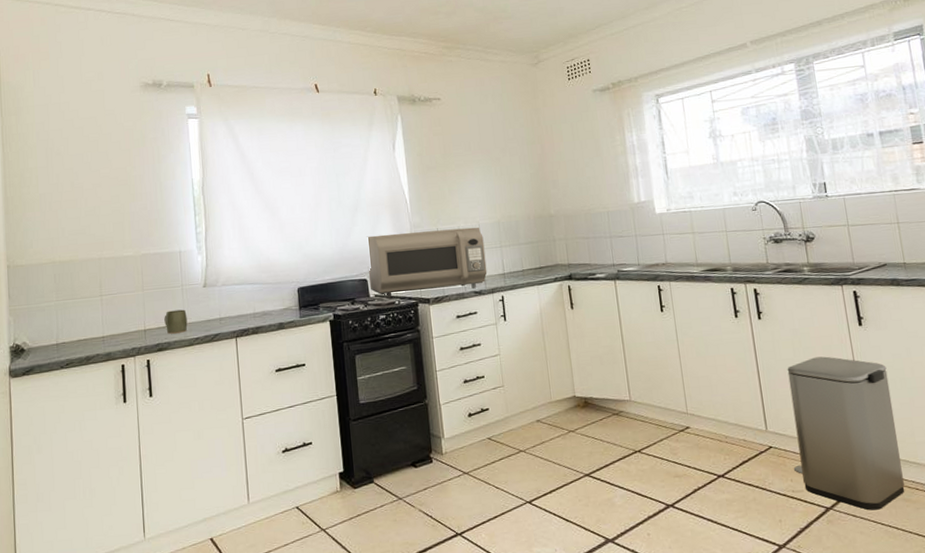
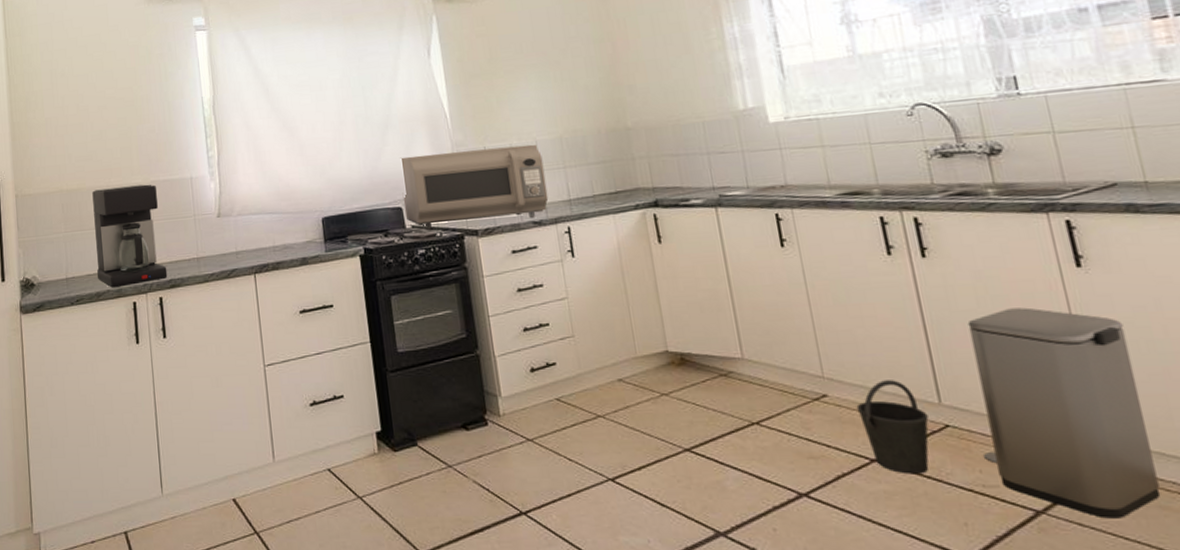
coffee maker: none [84,256,155,352] -> present [92,184,168,288]
mug: present [164,309,188,334] -> none [176,242,202,269]
bucket: none [709,413,759,486] -> present [856,380,929,474]

